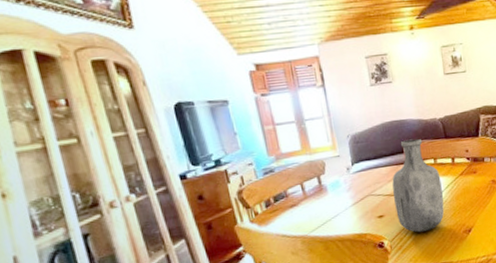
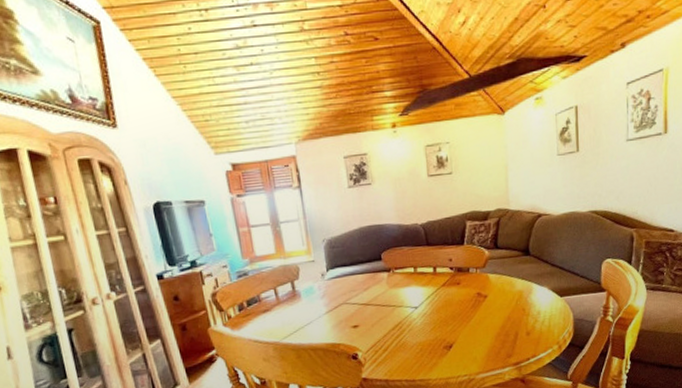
vase: present [392,138,444,233] -> none [368,245,424,346]

